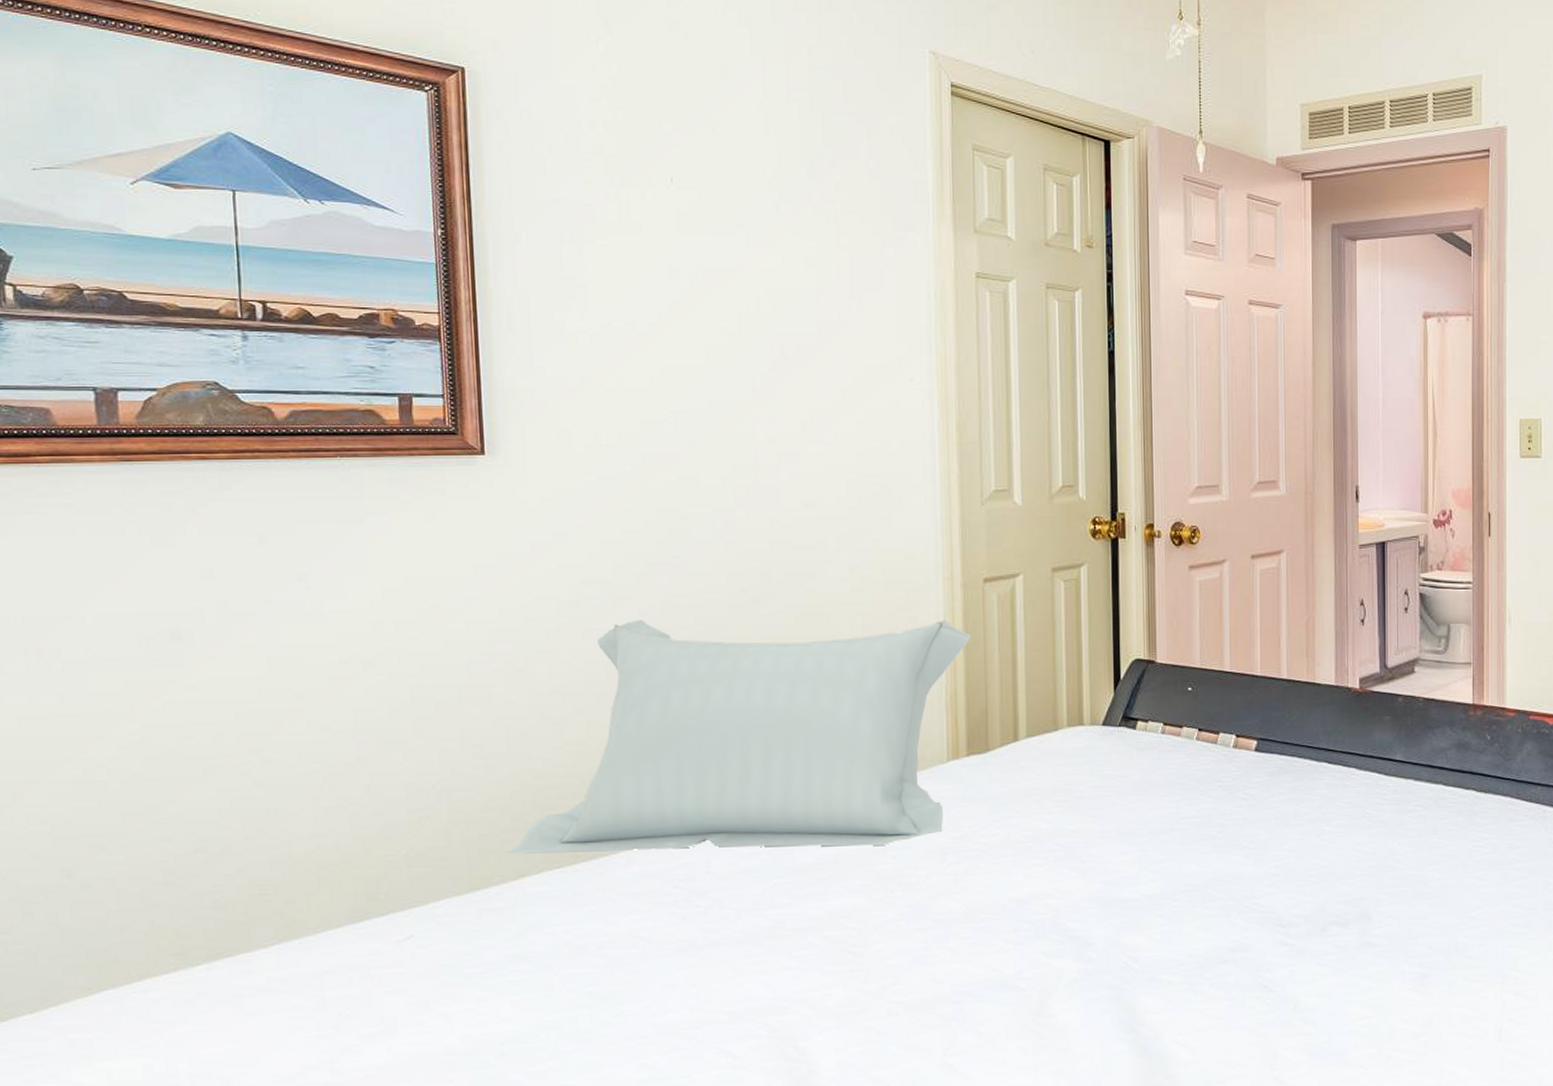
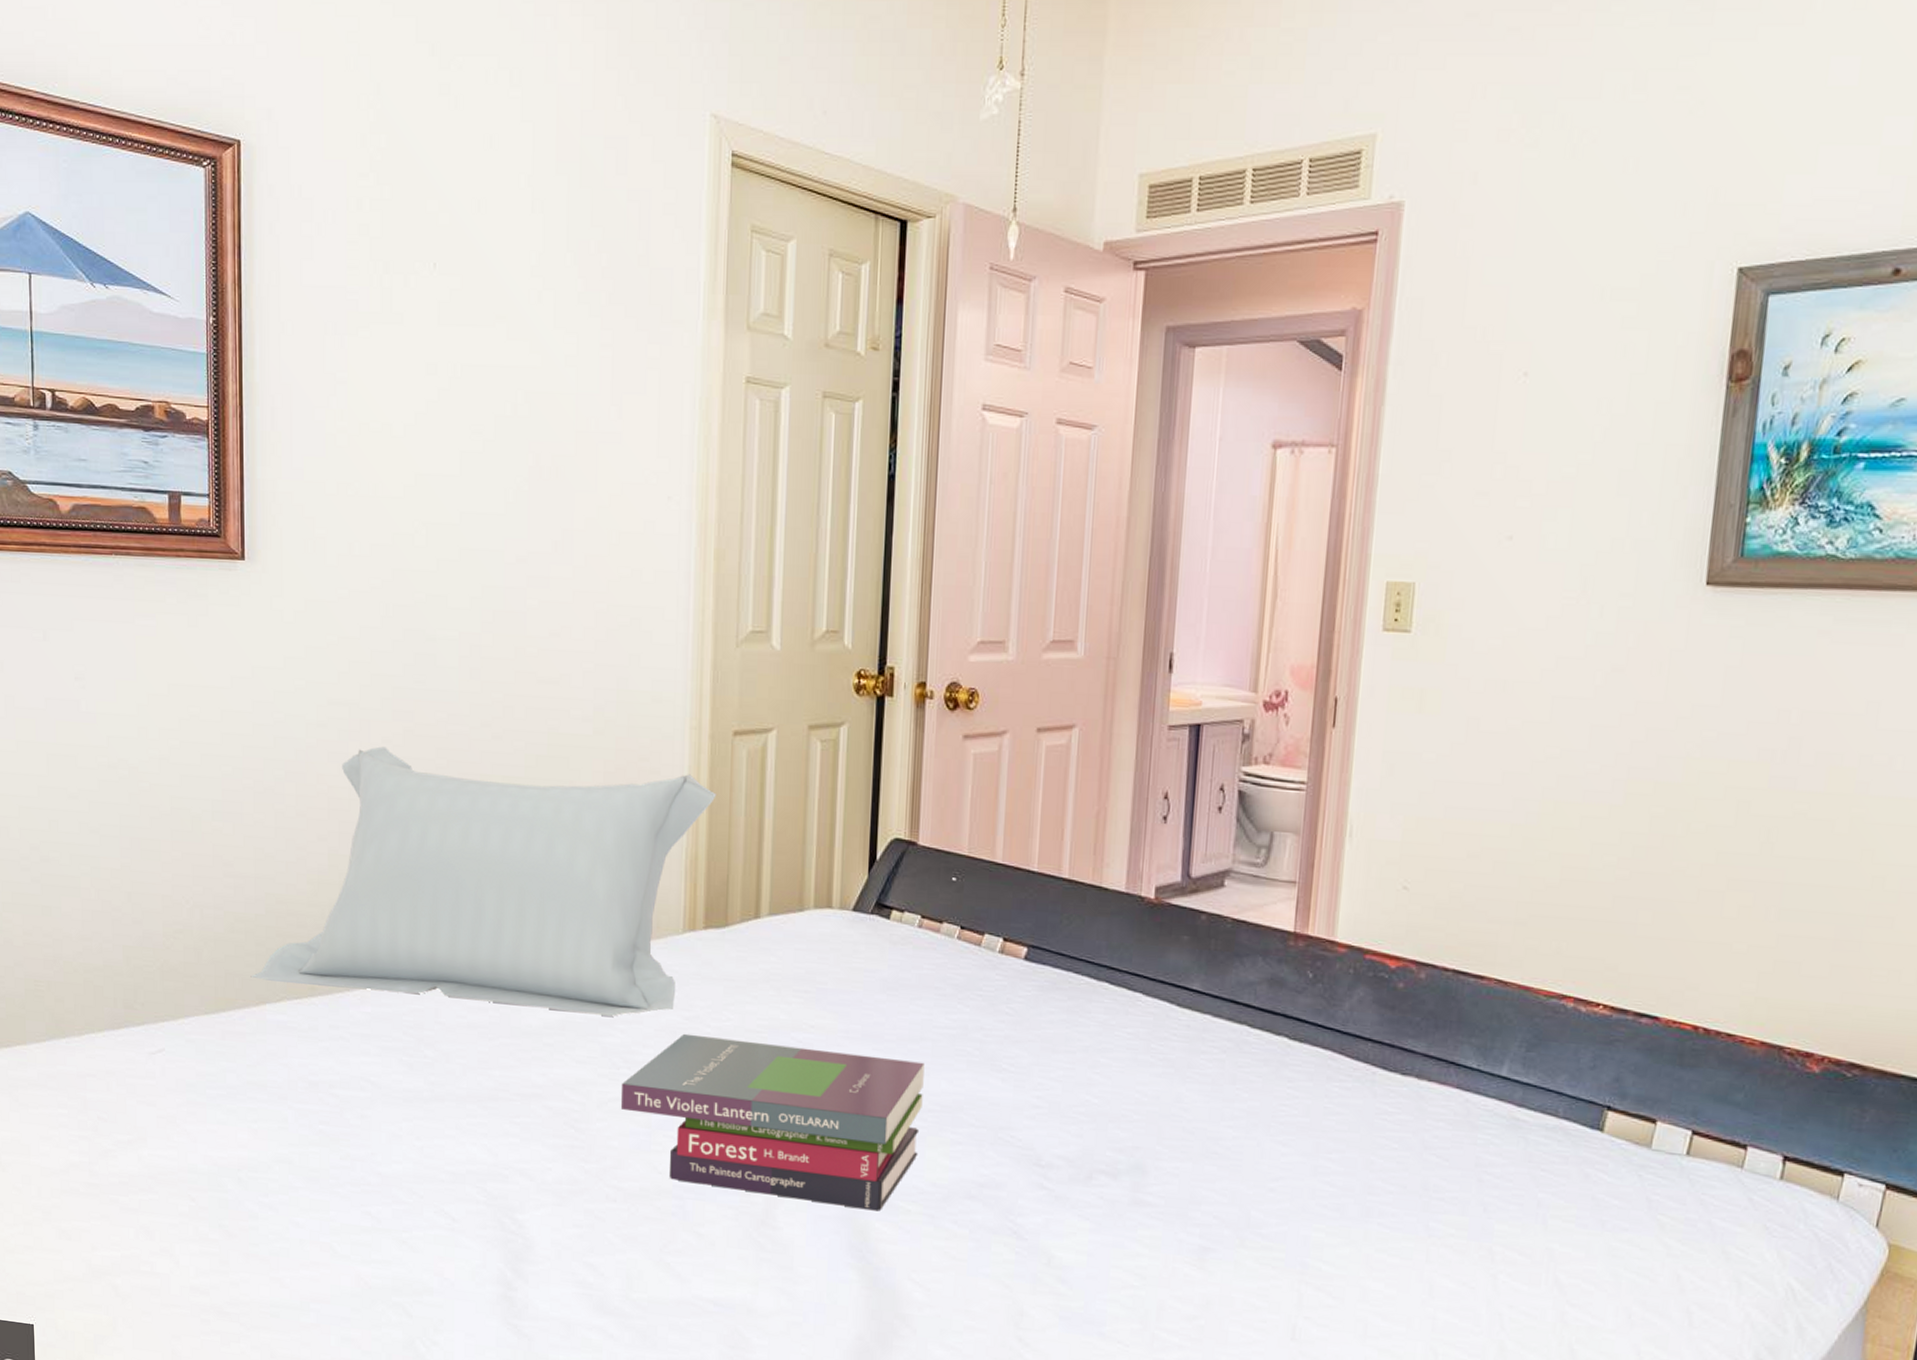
books: none [896,850,1176,987] -> present [620,1033,925,1211]

